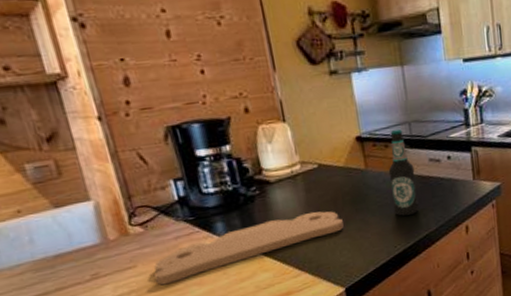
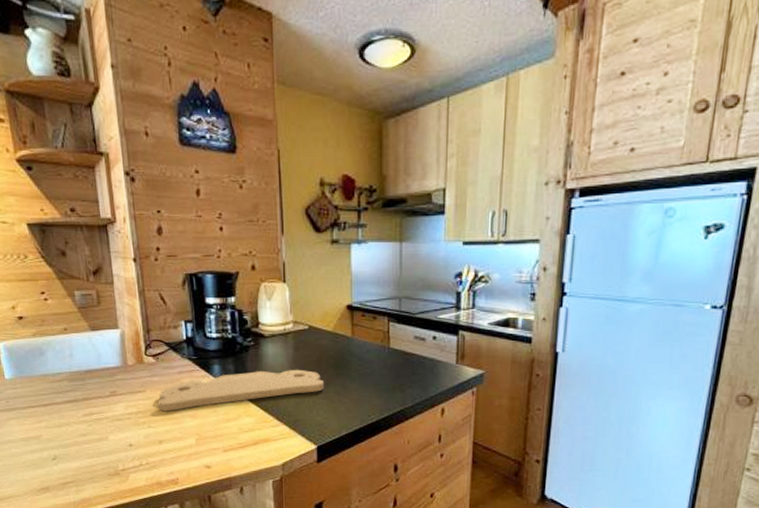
bottle: present [388,129,420,216] -> none [373,302,399,387]

